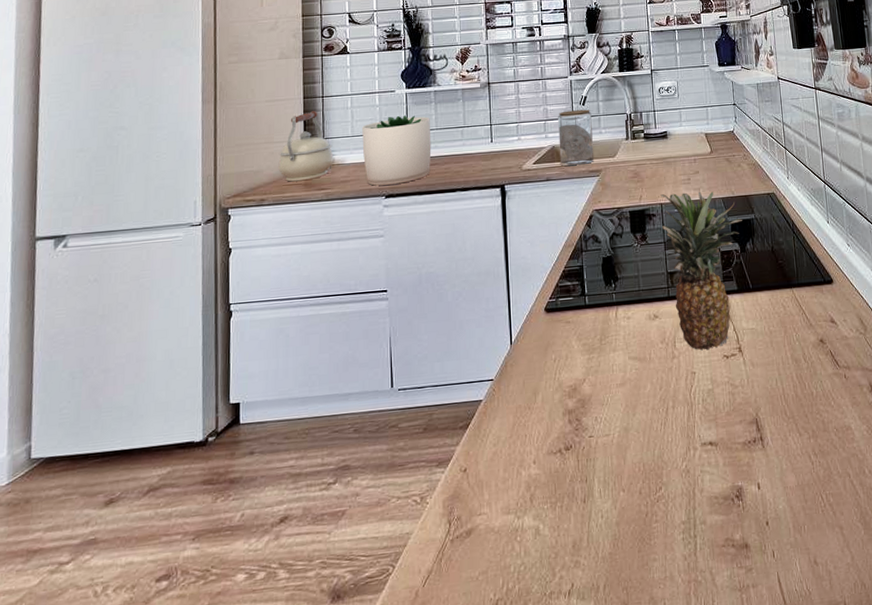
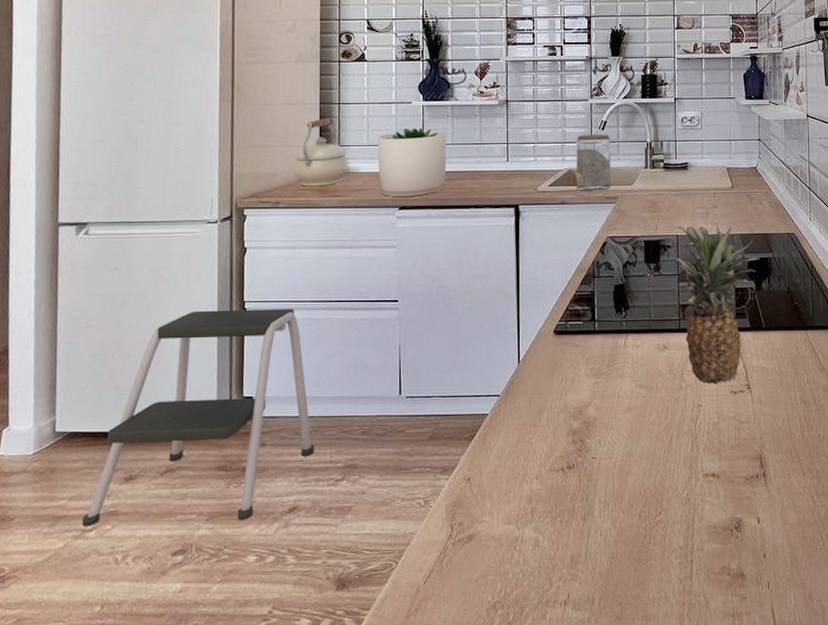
step stool: none [59,307,305,559] -> present [82,308,314,527]

